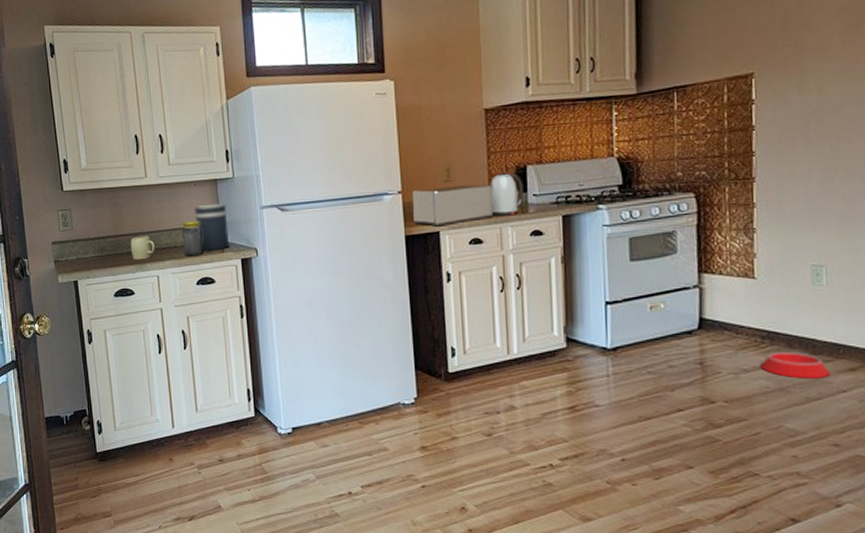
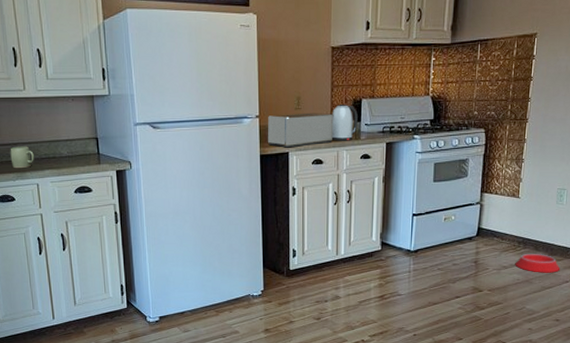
jar: present [182,220,204,257] -> none [60,133,82,167]
cylinder: present [194,204,230,252] -> none [72,119,106,163]

